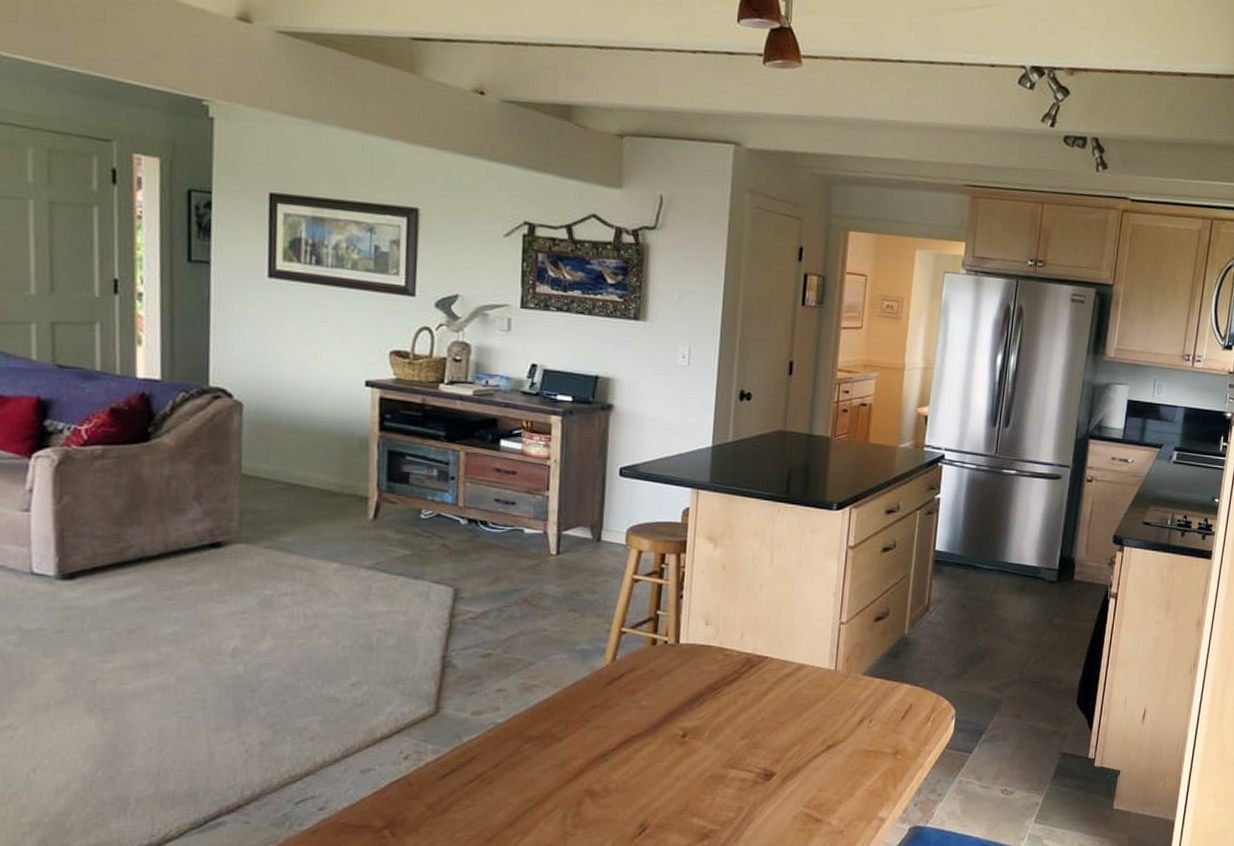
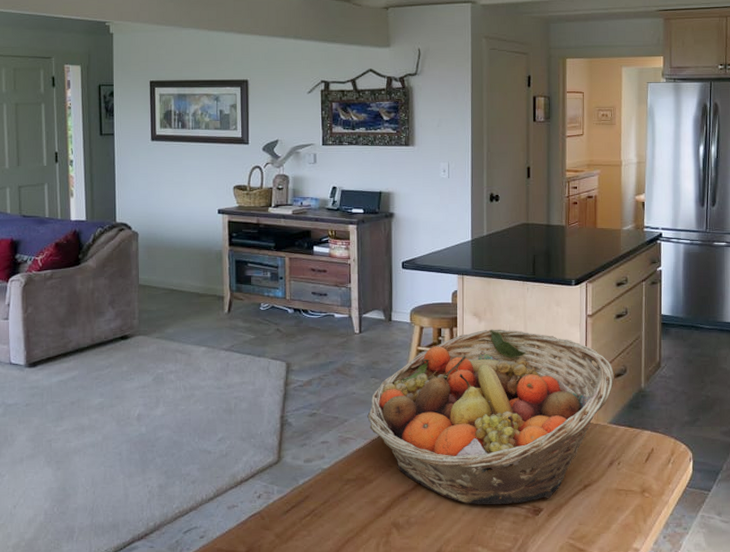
fruit basket: none [561,557,874,769] -> present [367,329,614,505]

